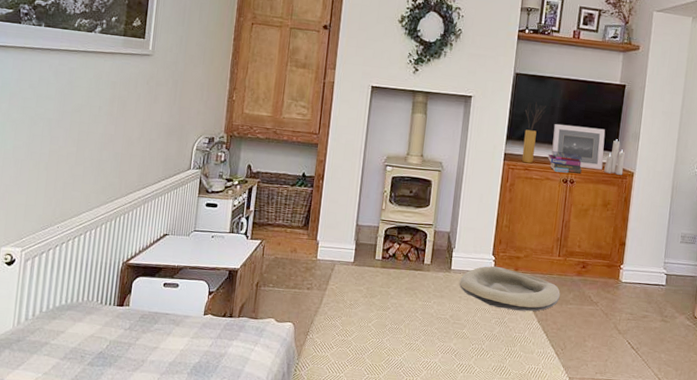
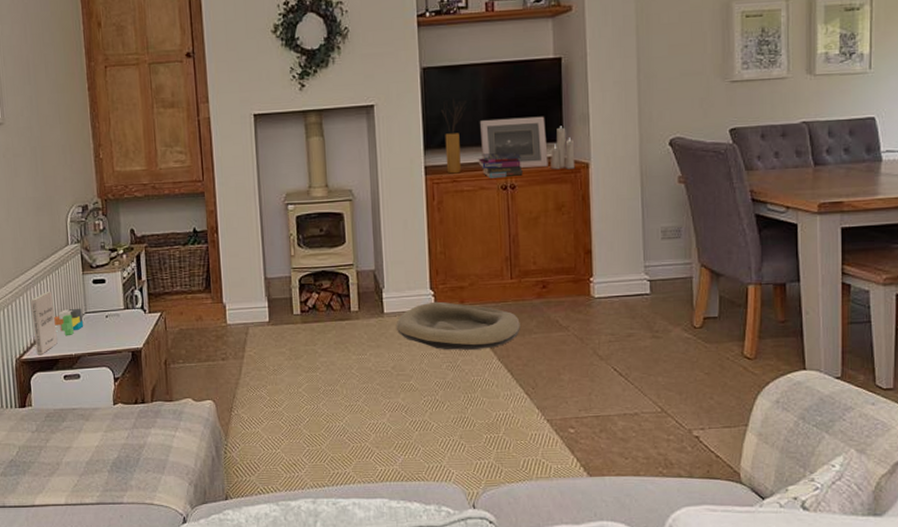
book: none [143,207,168,262] -> present [30,292,58,355]
toy blocks: none [164,225,191,248] -> present [54,308,84,335]

